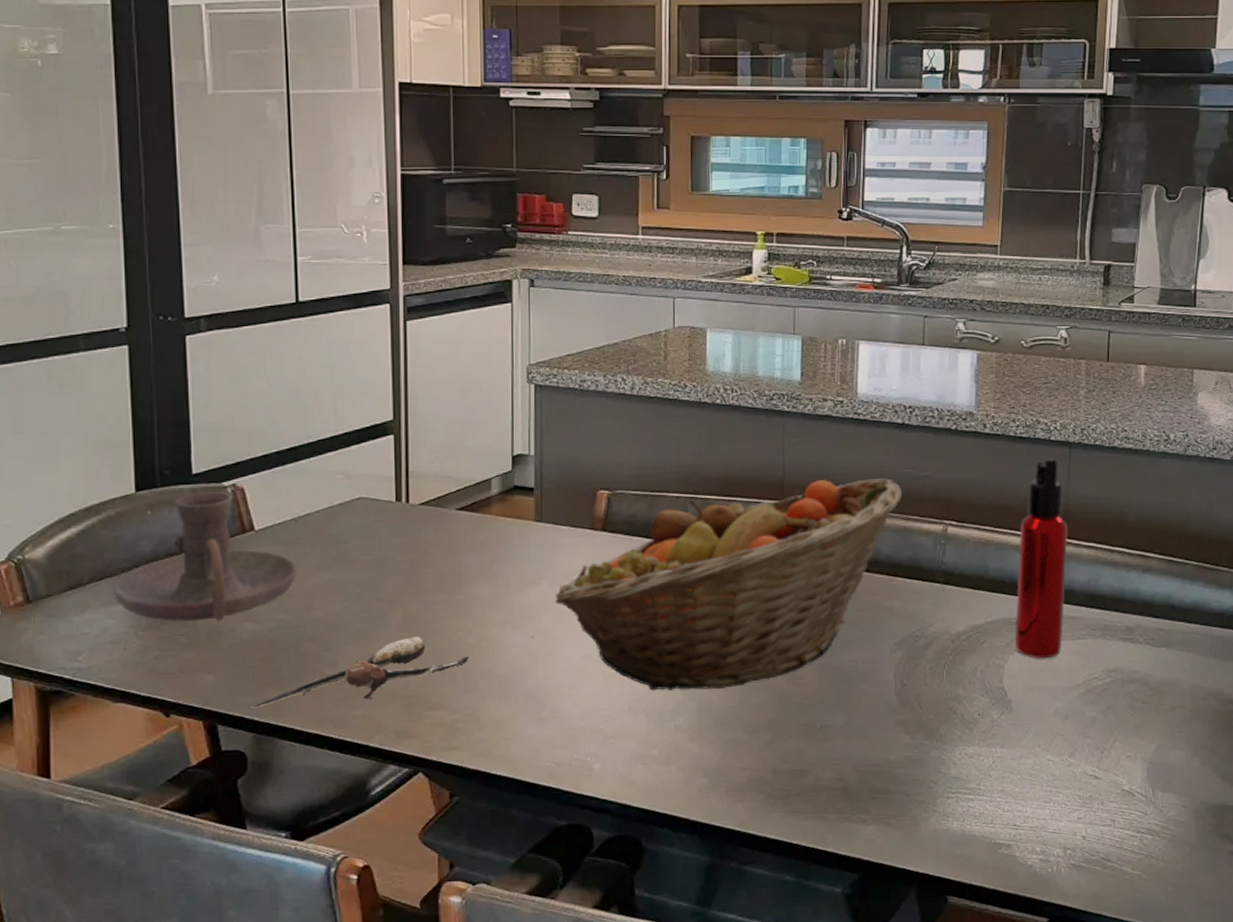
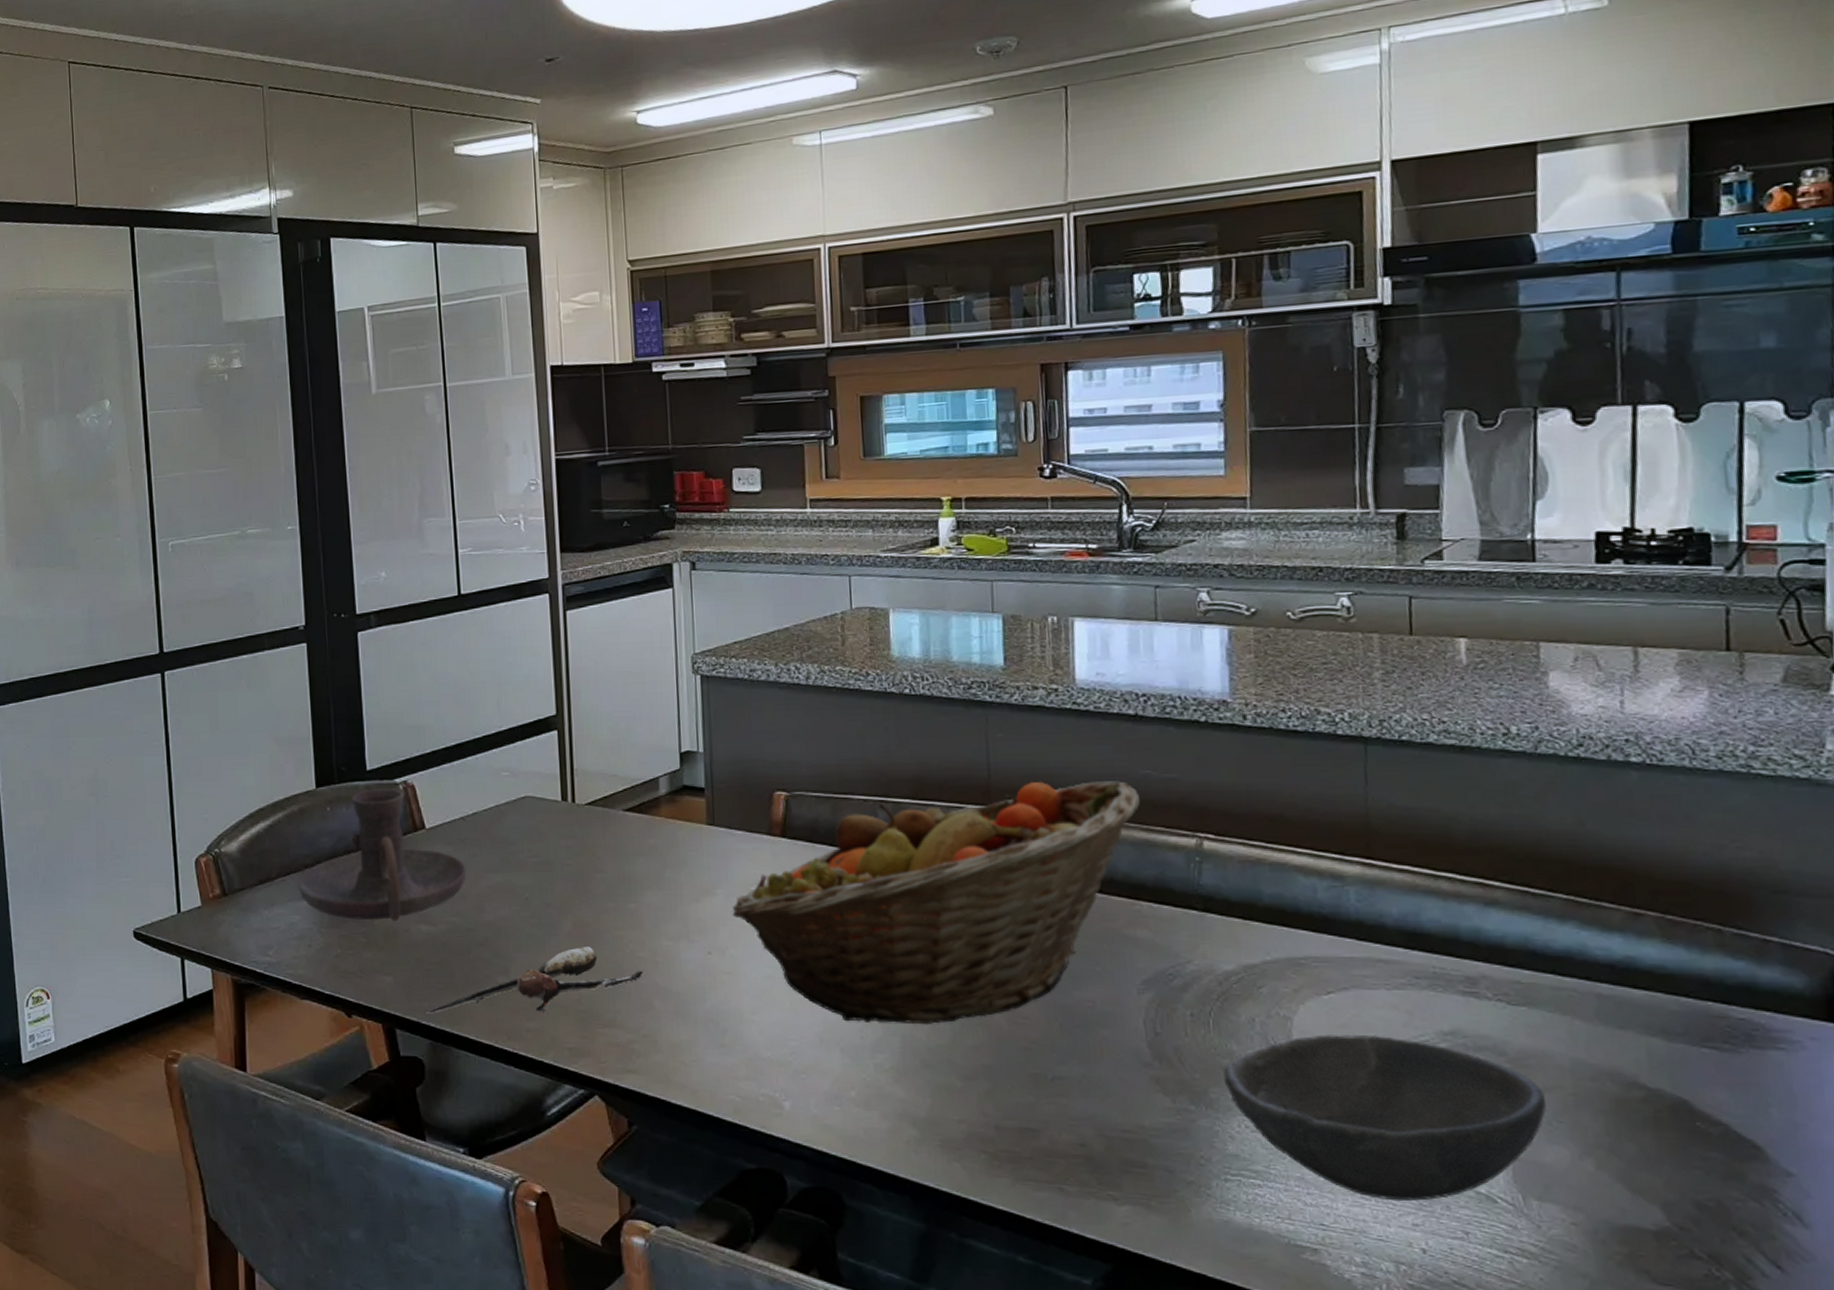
bowl: none [951,676,1173,802] -> present [1222,1034,1547,1201]
water bottle: present [1014,459,1069,659] -> none [1301,758,1374,1012]

